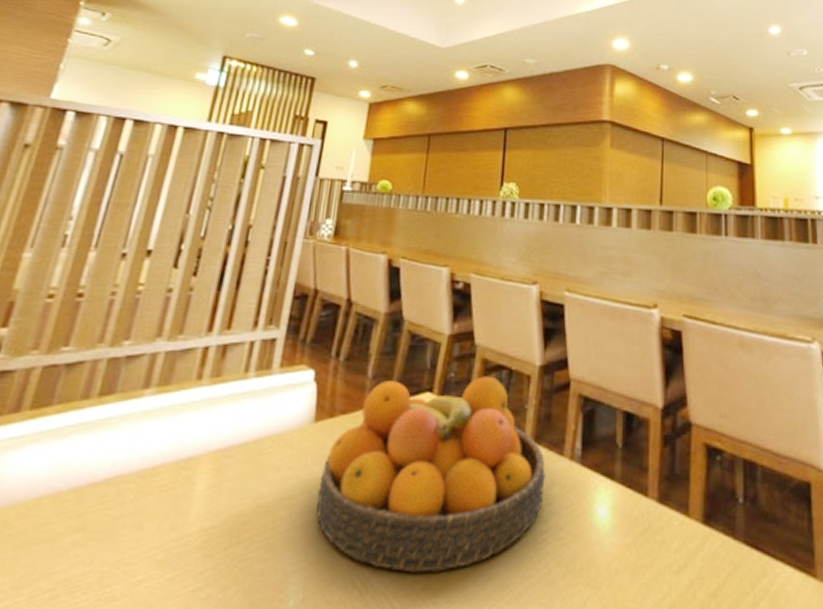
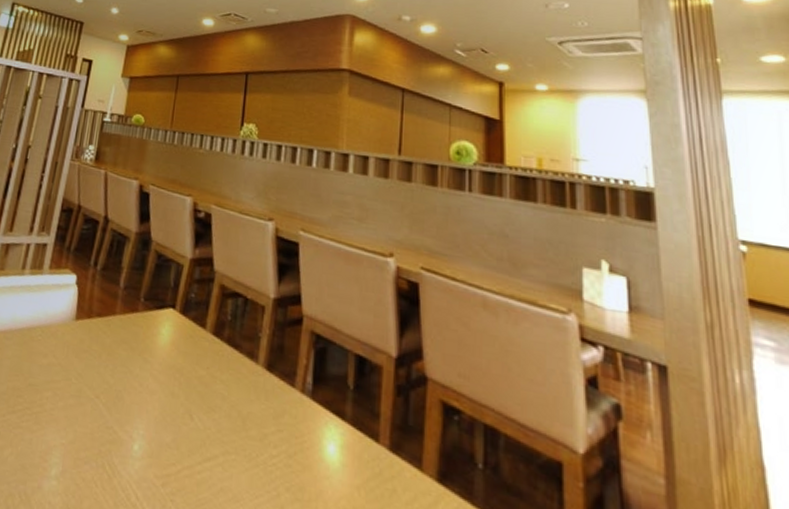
fruit bowl: present [316,376,545,573] -> none [74,292,277,473]

